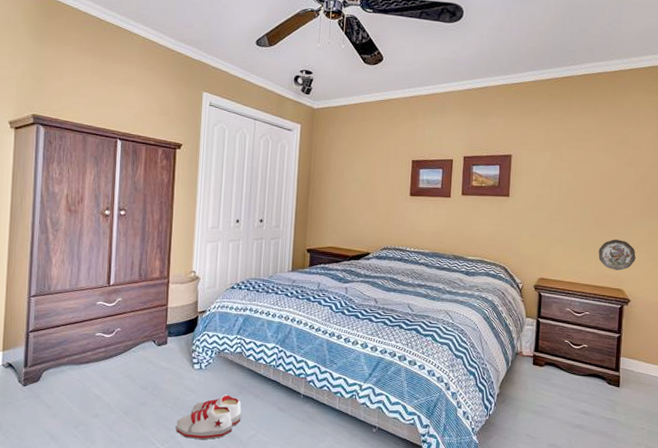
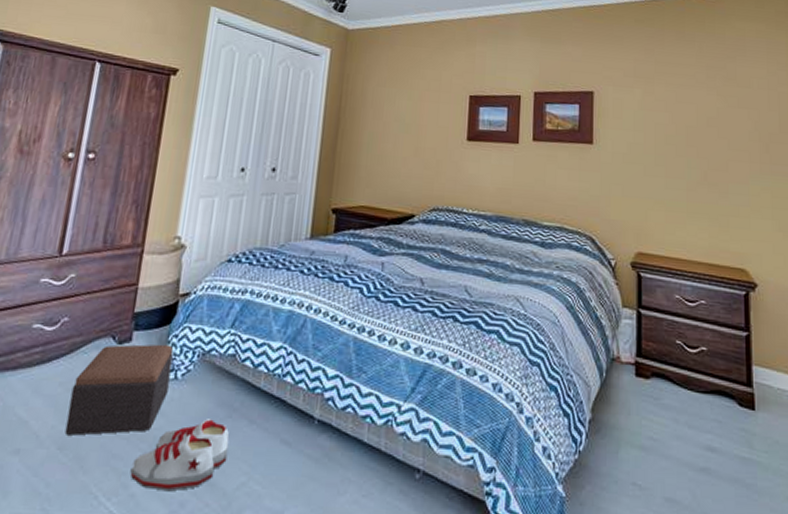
footstool: none [127,345,198,406] -> present [65,344,173,436]
decorative plate: present [598,239,636,271] -> none [711,201,759,244]

